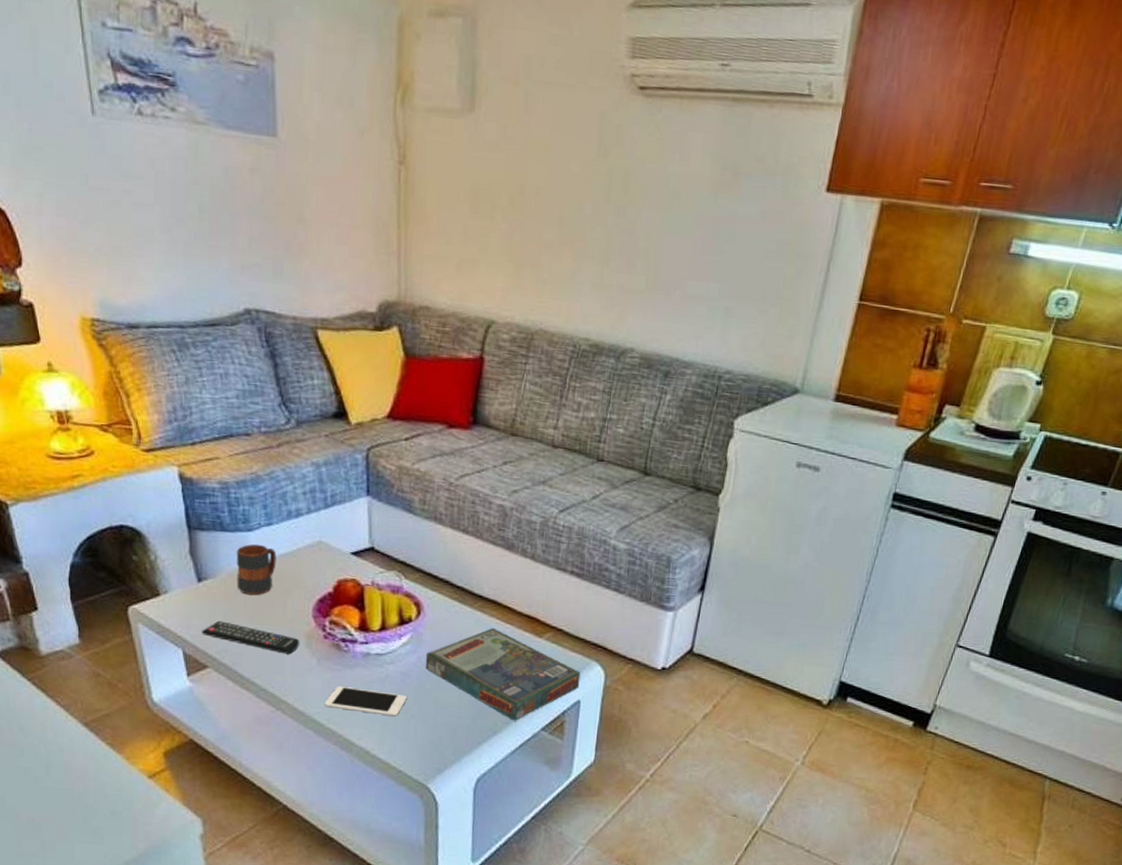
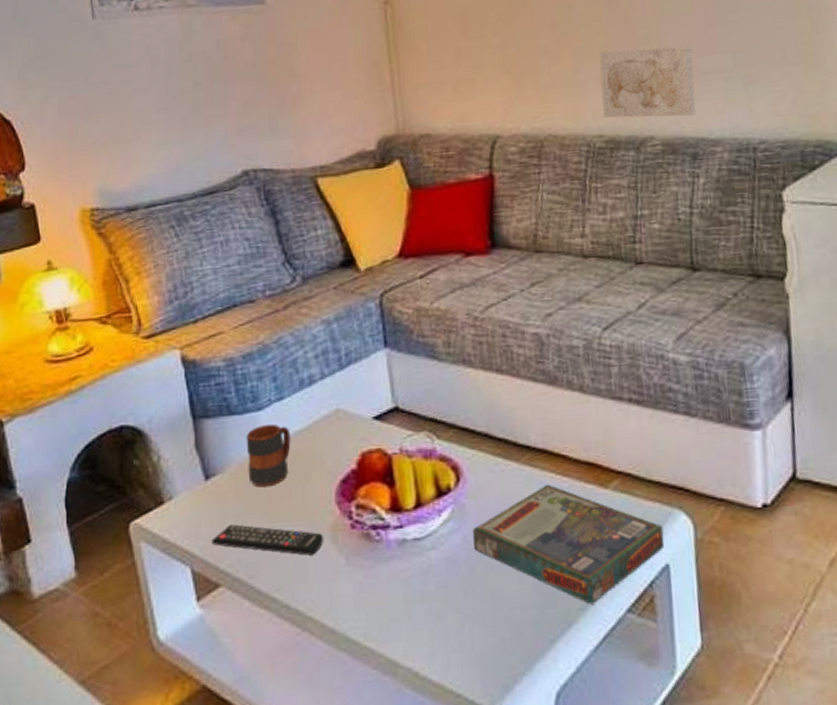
cell phone: present [324,686,407,717] -> none [358,587,456,620]
wall art: none [593,258,685,337] -> present [599,46,696,118]

